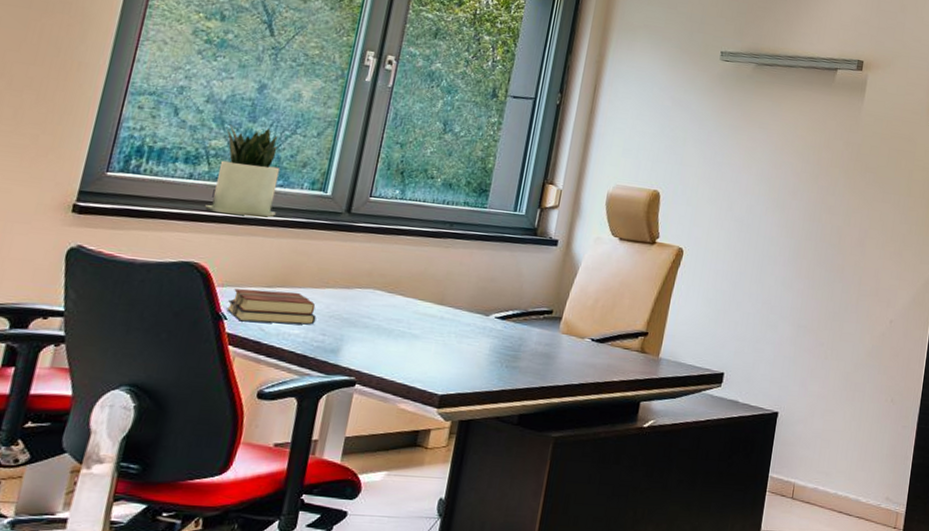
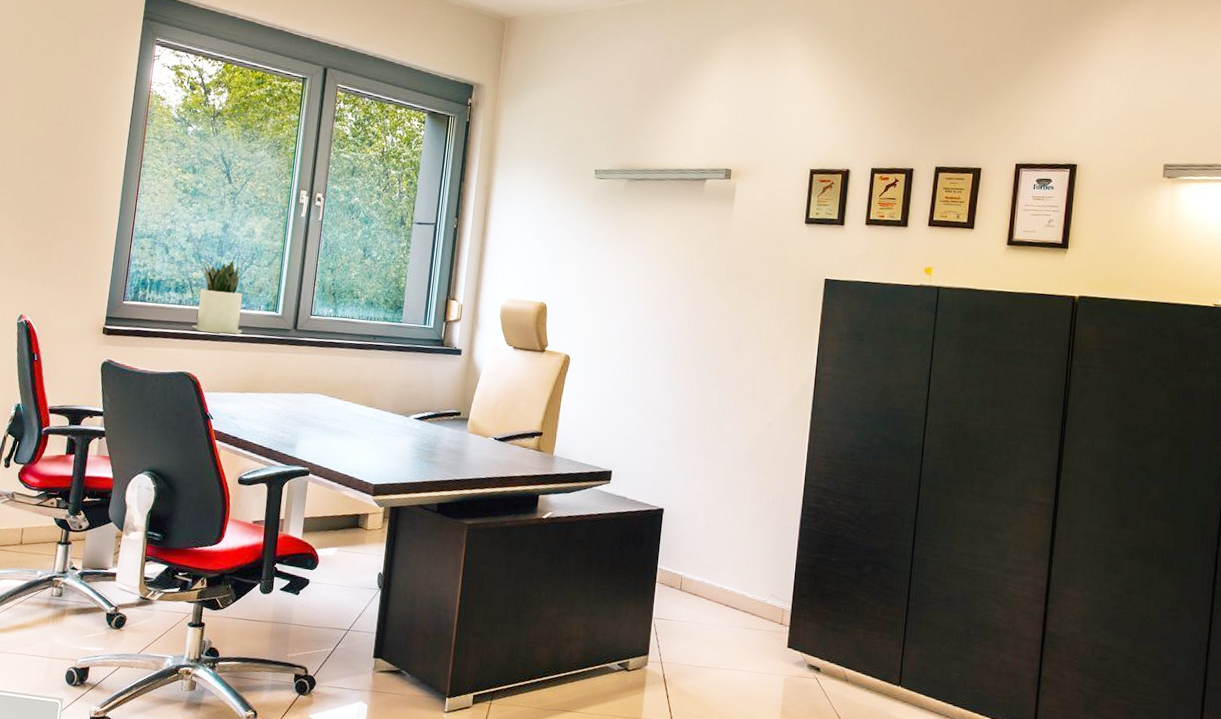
books: present [226,289,317,325] -> none [212,394,277,424]

